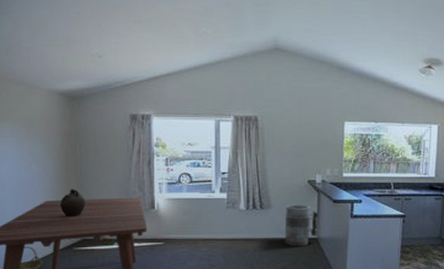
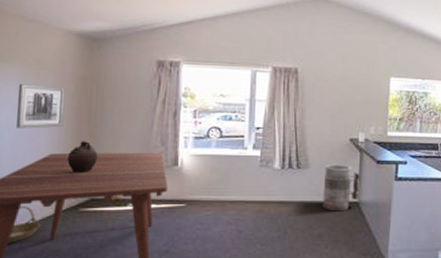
wall art: none [13,140,54,179] -> present [16,84,66,129]

